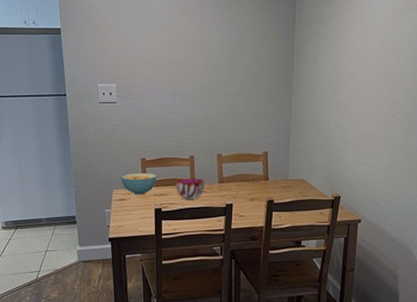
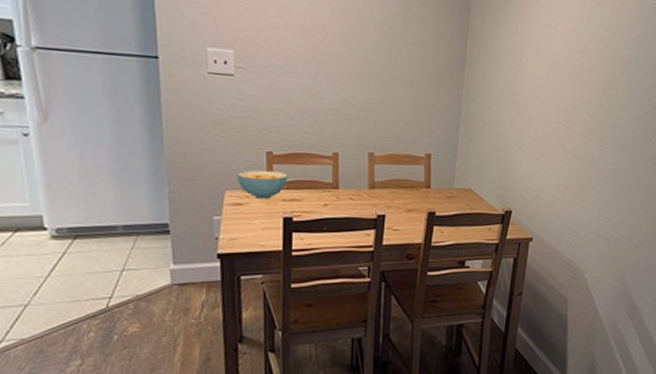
decorative bowl: present [176,178,204,199] -> none [313,180,351,208]

